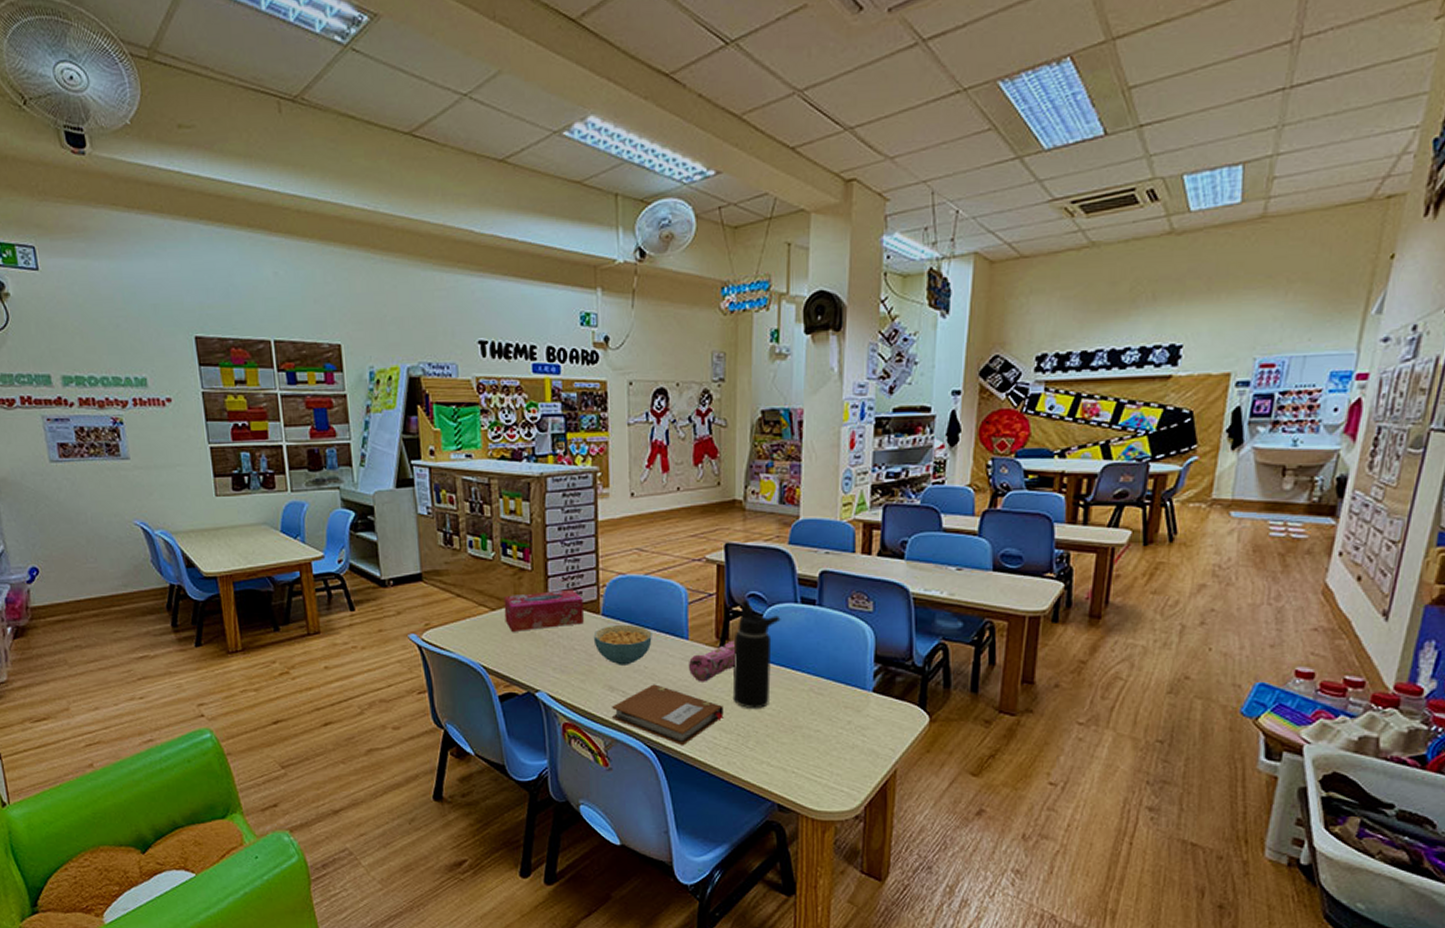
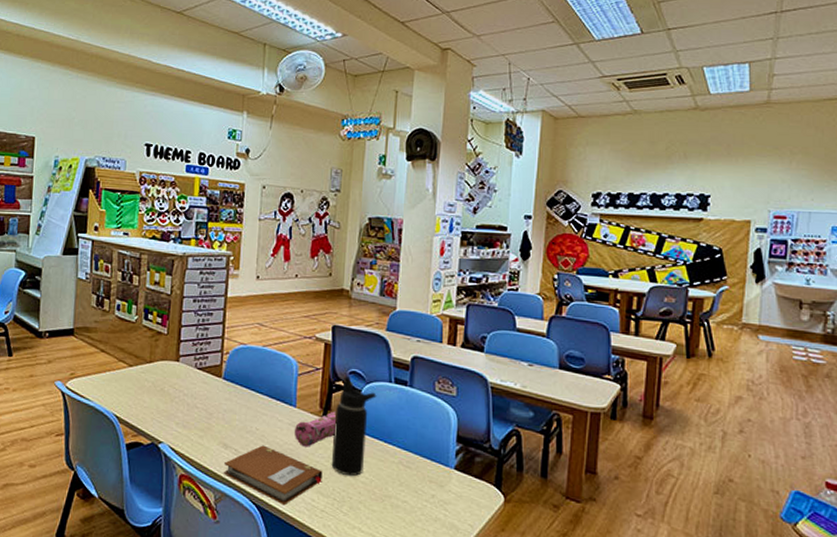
tissue box: present [504,589,584,632] -> none [139,353,208,388]
cereal bowl: present [593,624,652,665] -> none [214,388,265,426]

